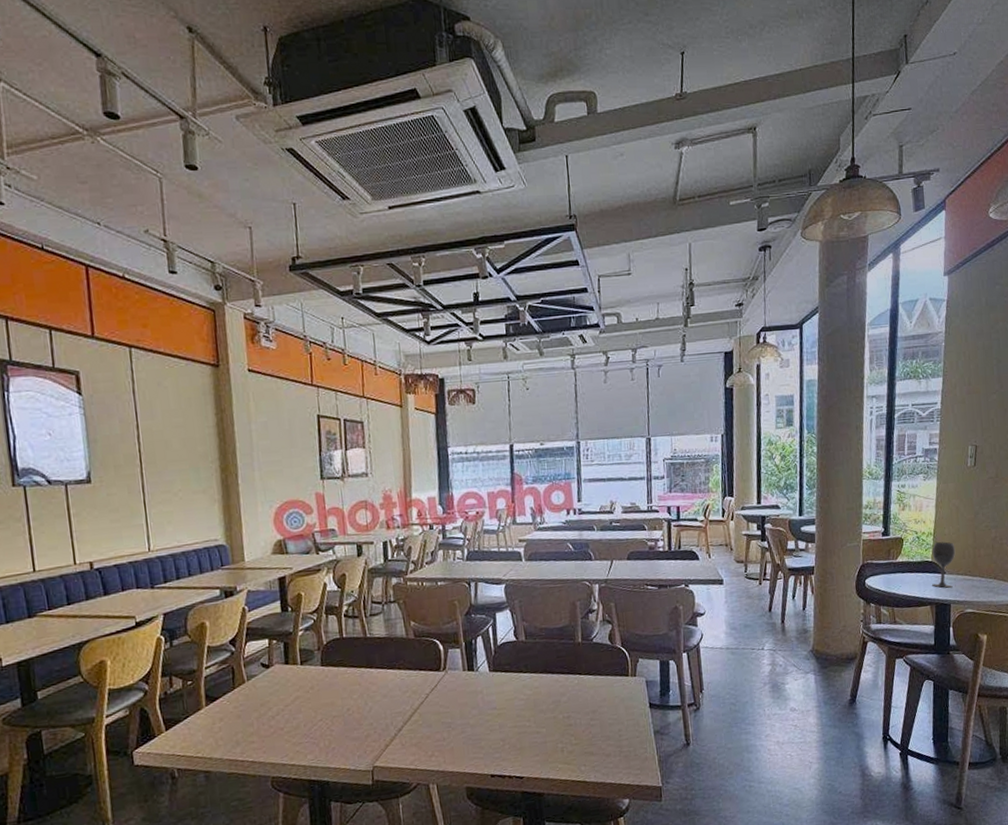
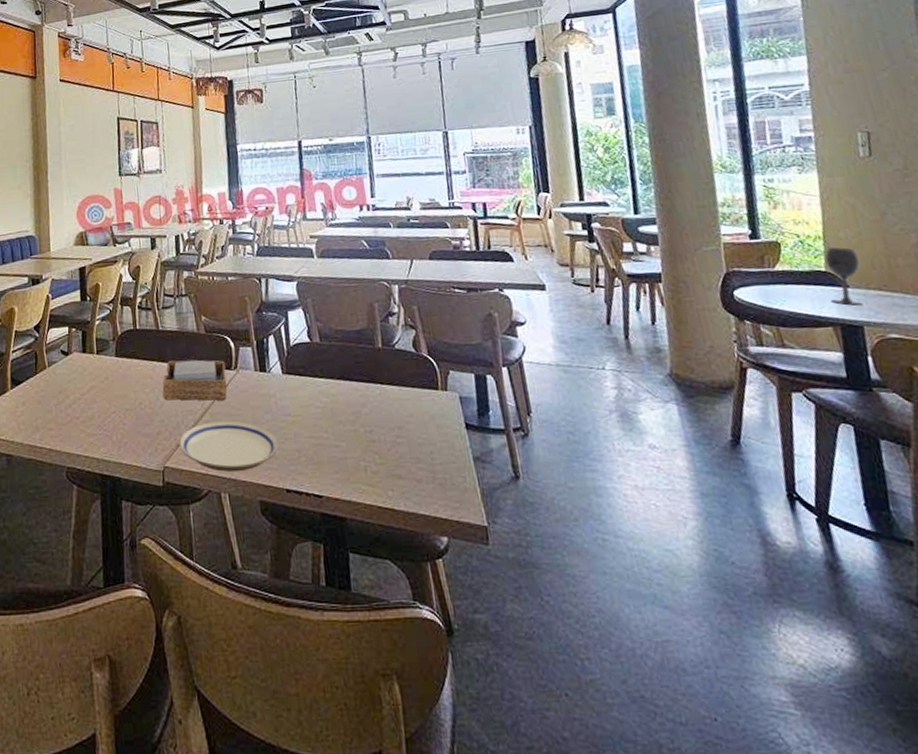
napkin holder: none [371,662,436,705] -> present [162,359,227,401]
plate: none [388,718,484,766] -> present [179,420,278,472]

